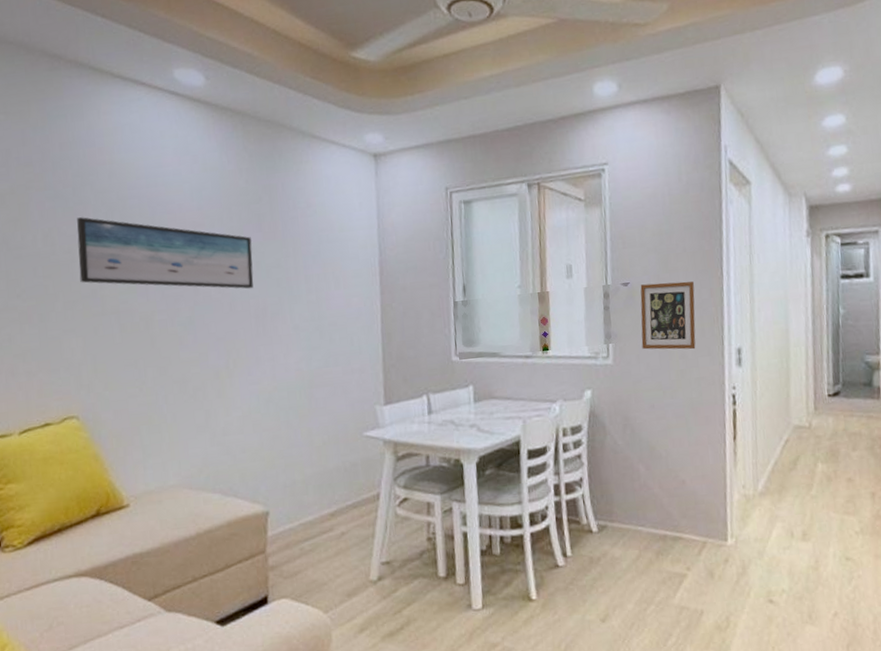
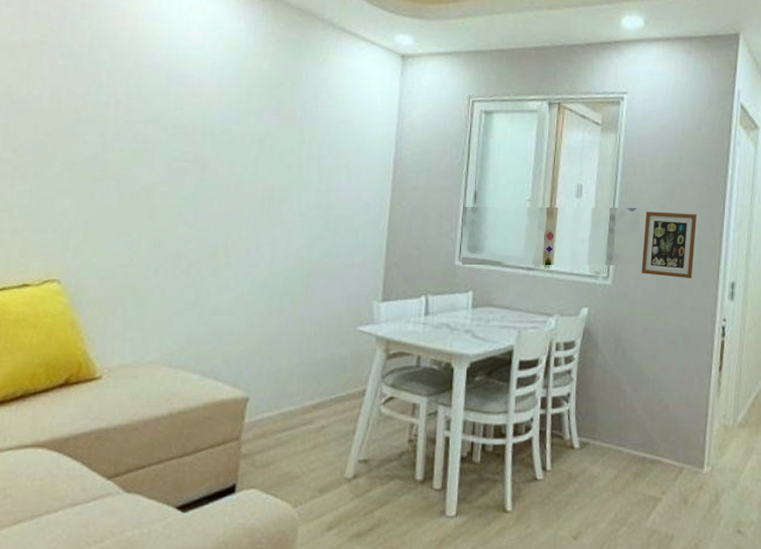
wall art: present [77,217,254,289] -> none [83,79,268,171]

